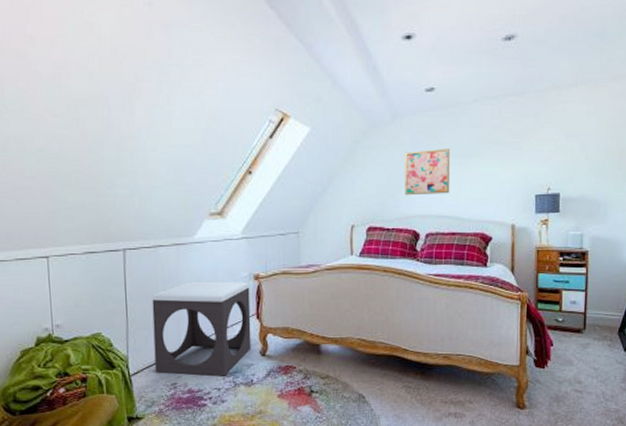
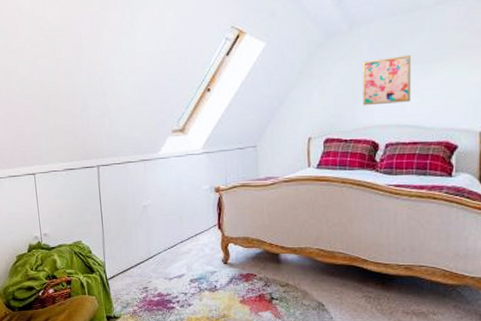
footstool: present [152,281,252,377] -> none [123,194,214,282]

